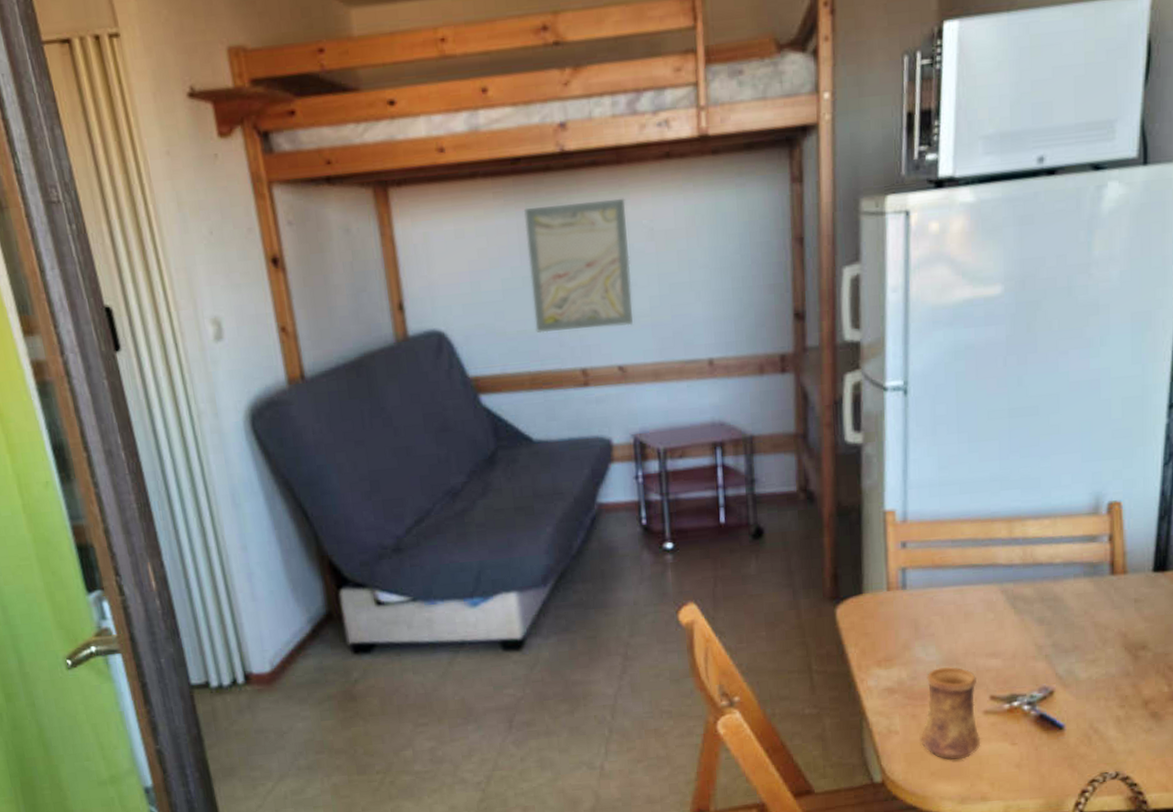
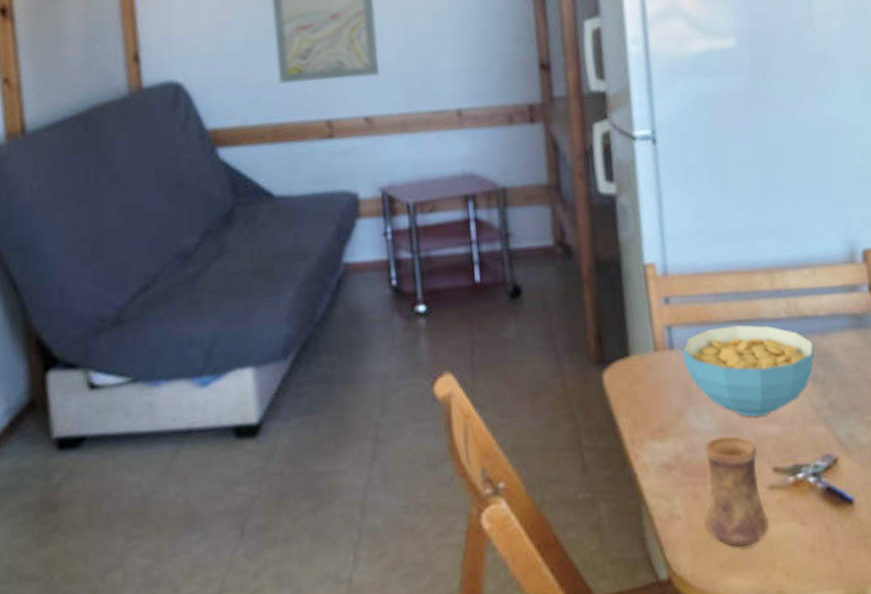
cereal bowl: none [913,569,1046,652] -> present [681,324,815,417]

